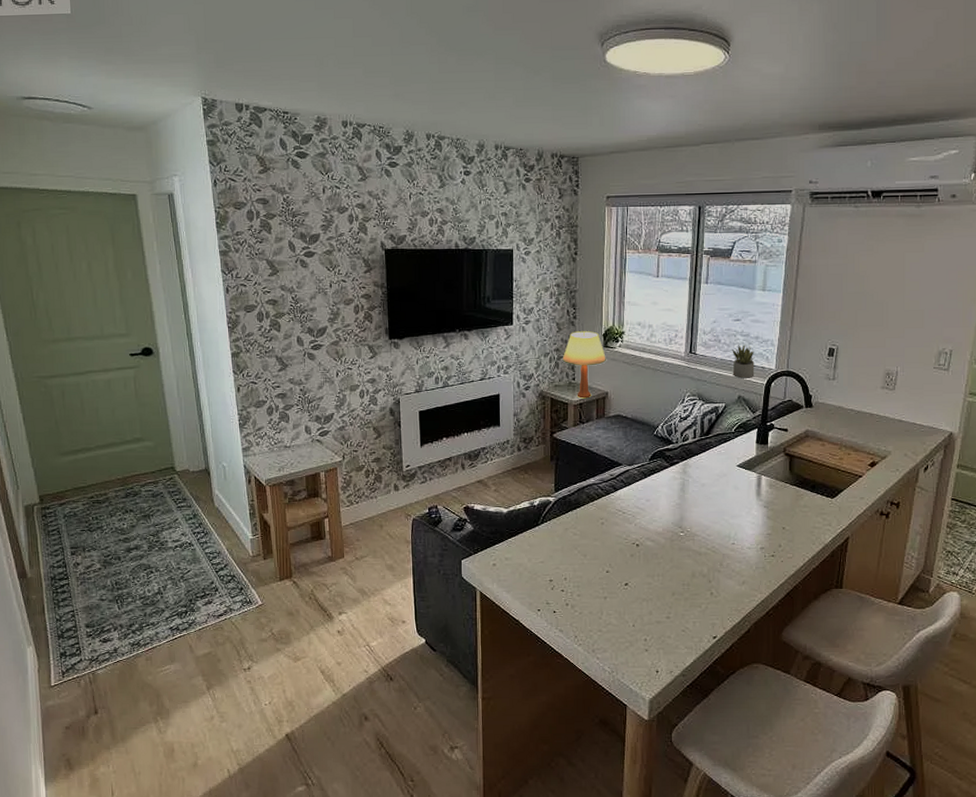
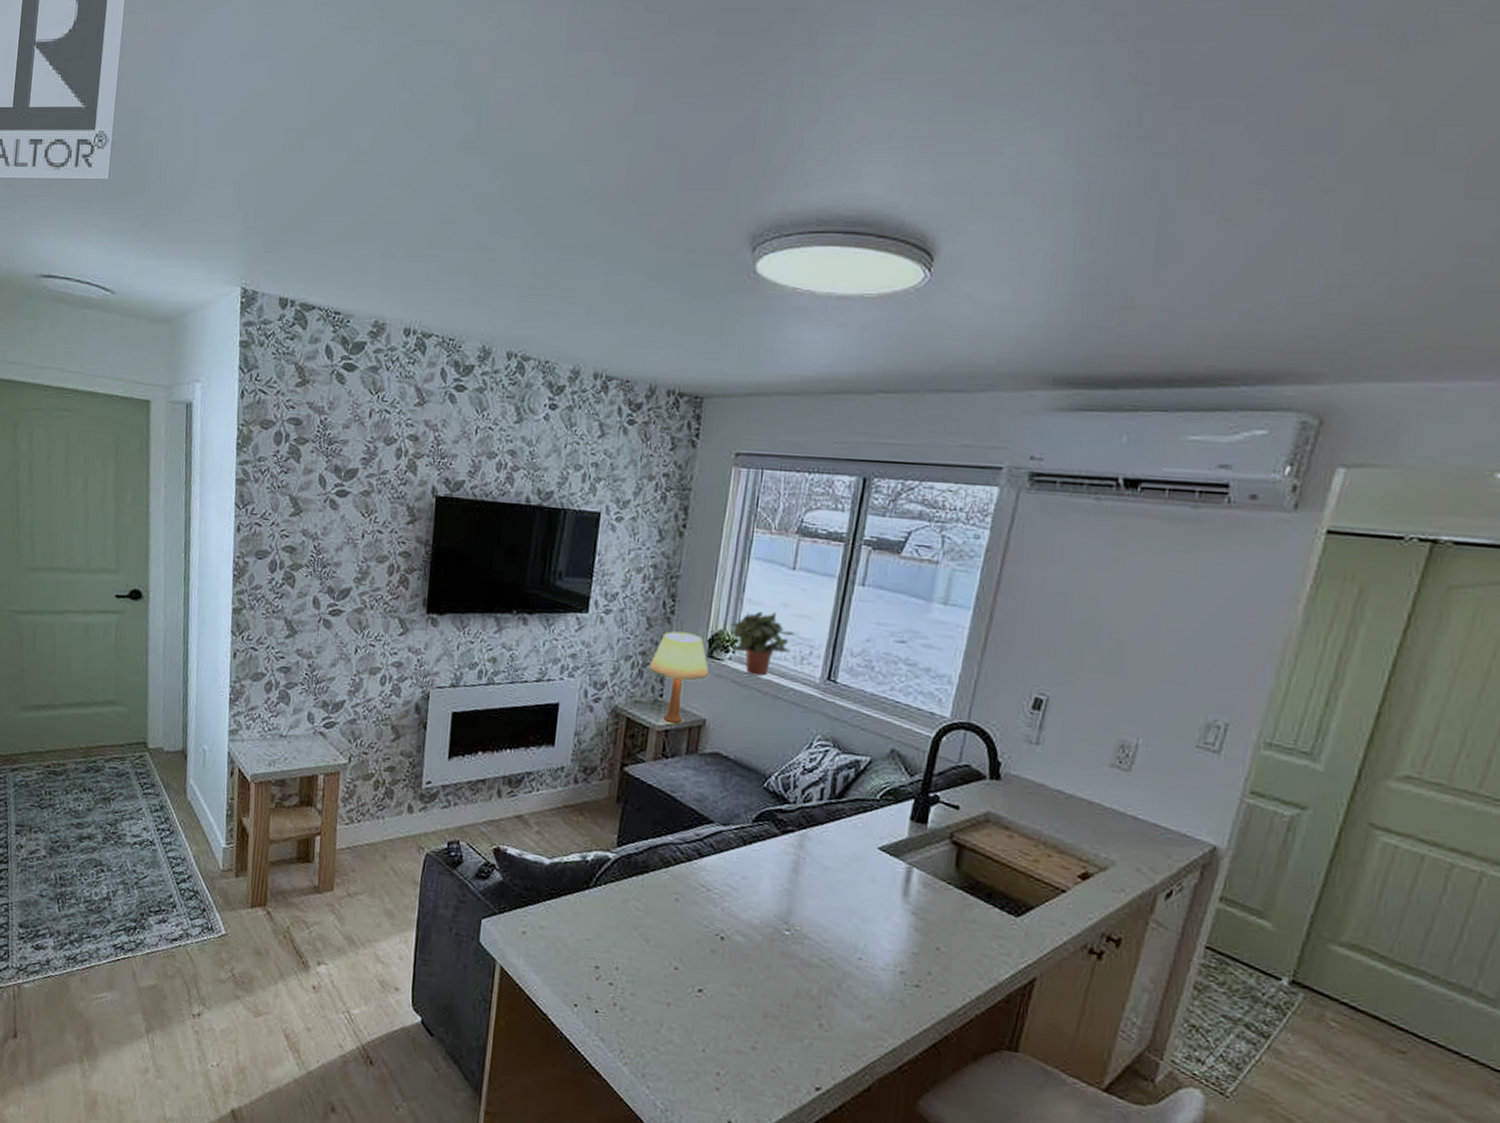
potted plant: none [618,309,664,357] -> present [731,611,795,677]
succulent plant: present [732,345,756,379] -> none [886,677,923,726]

